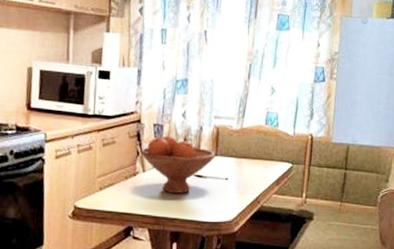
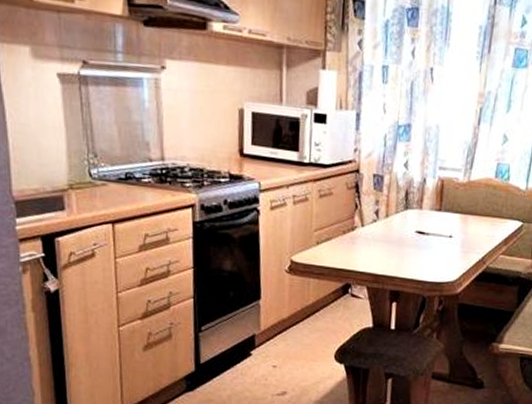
fruit bowl: present [140,135,216,194] -> none [359,187,440,251]

